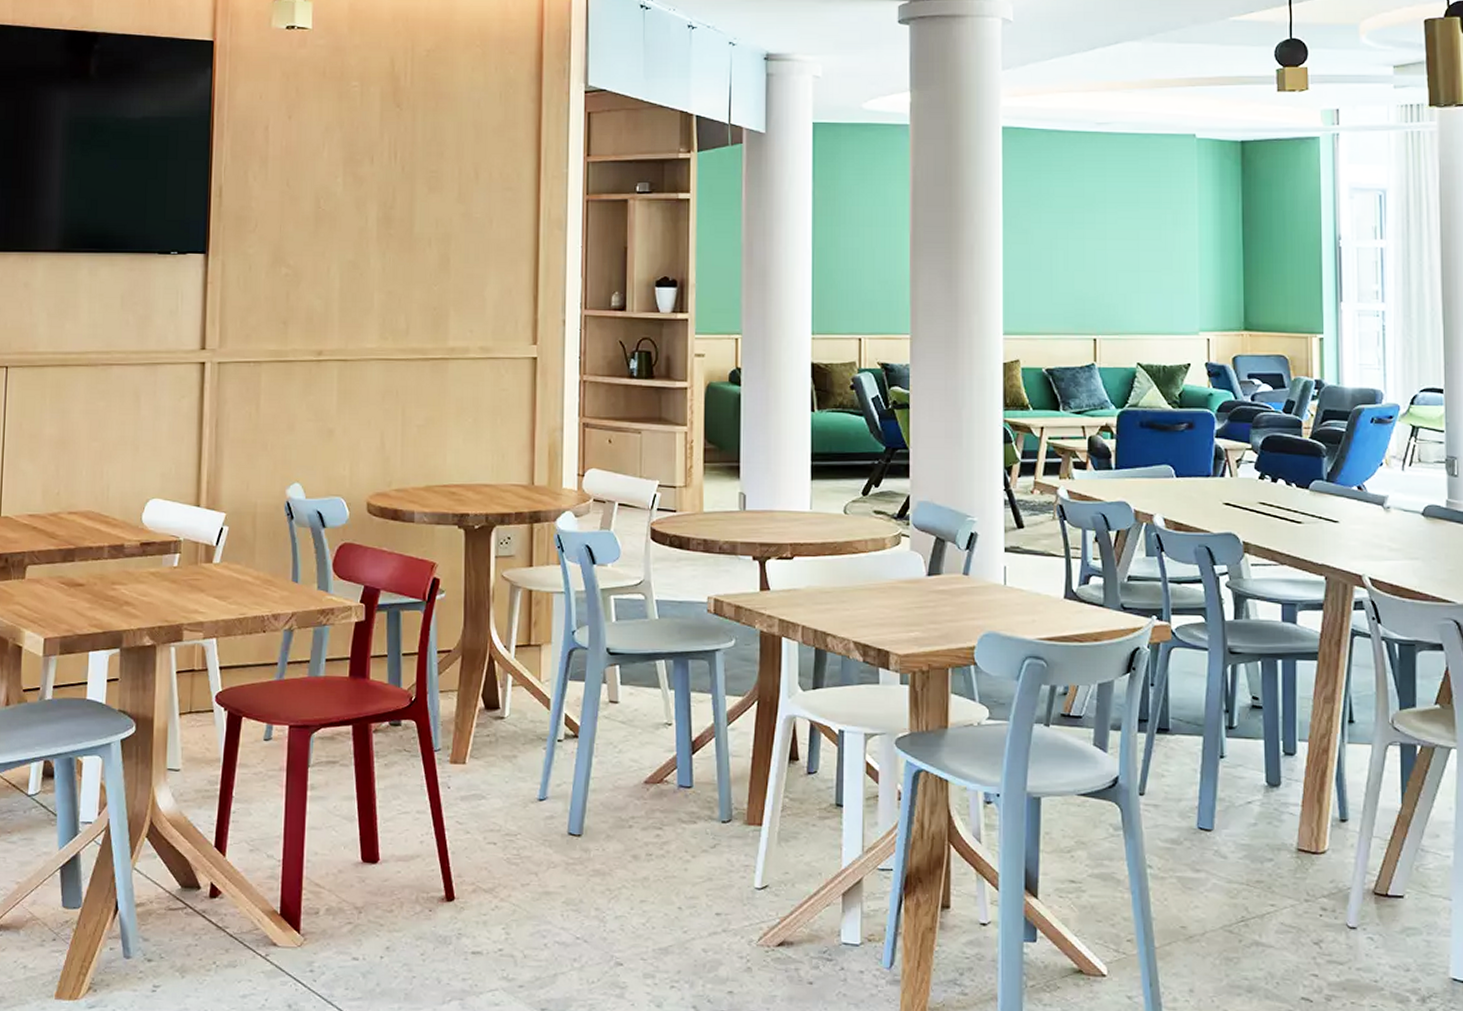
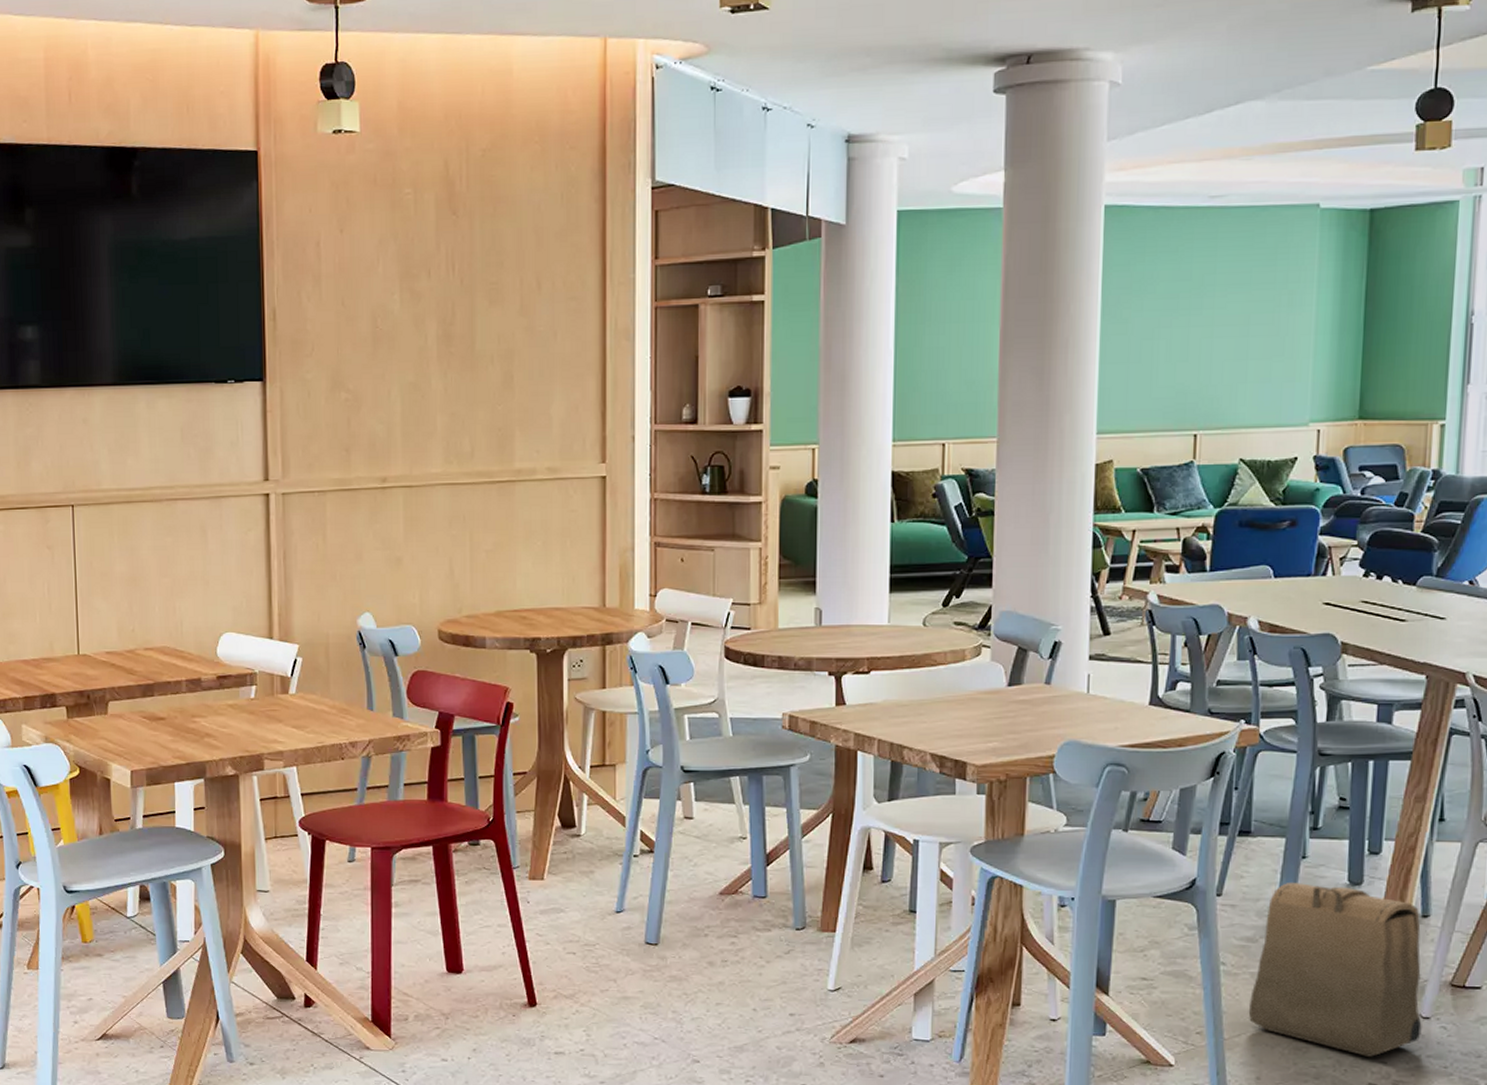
backpack: none [1177,783,1349,969] -> present [1248,883,1422,1057]

